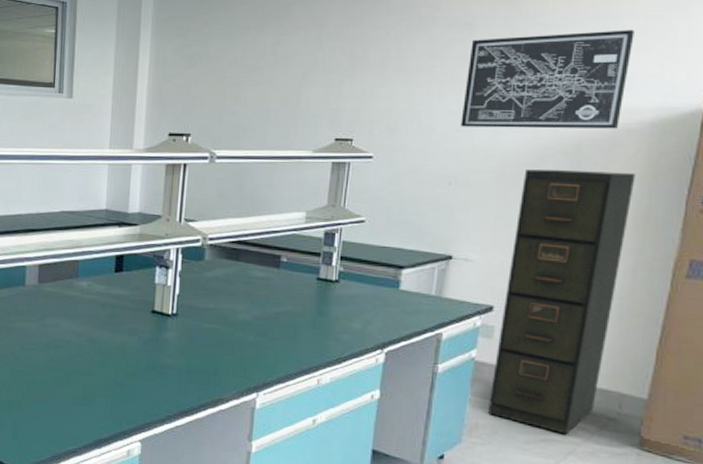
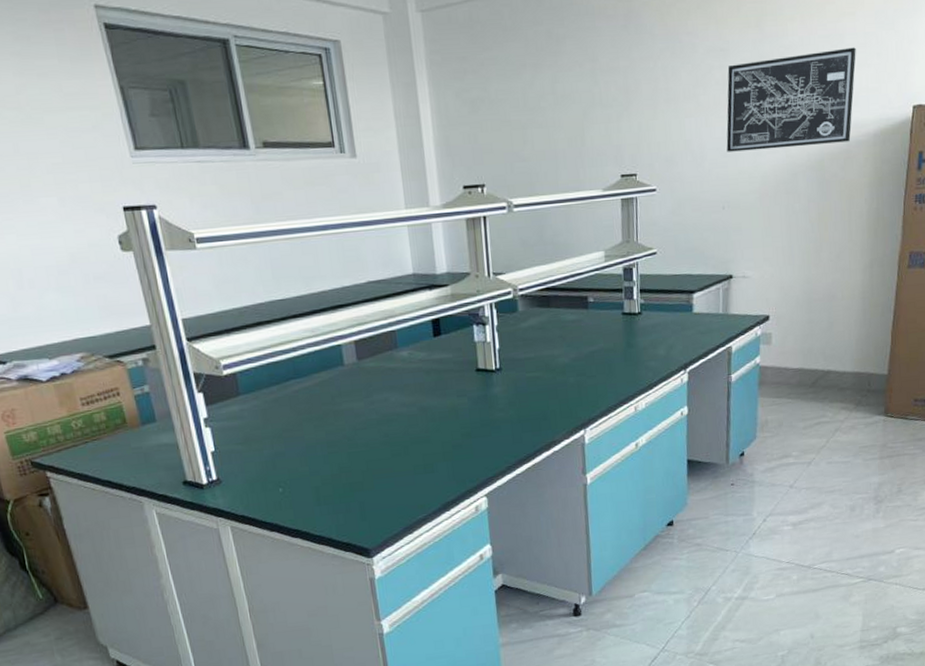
filing cabinet: present [488,169,636,435] -> none [773,180,866,416]

